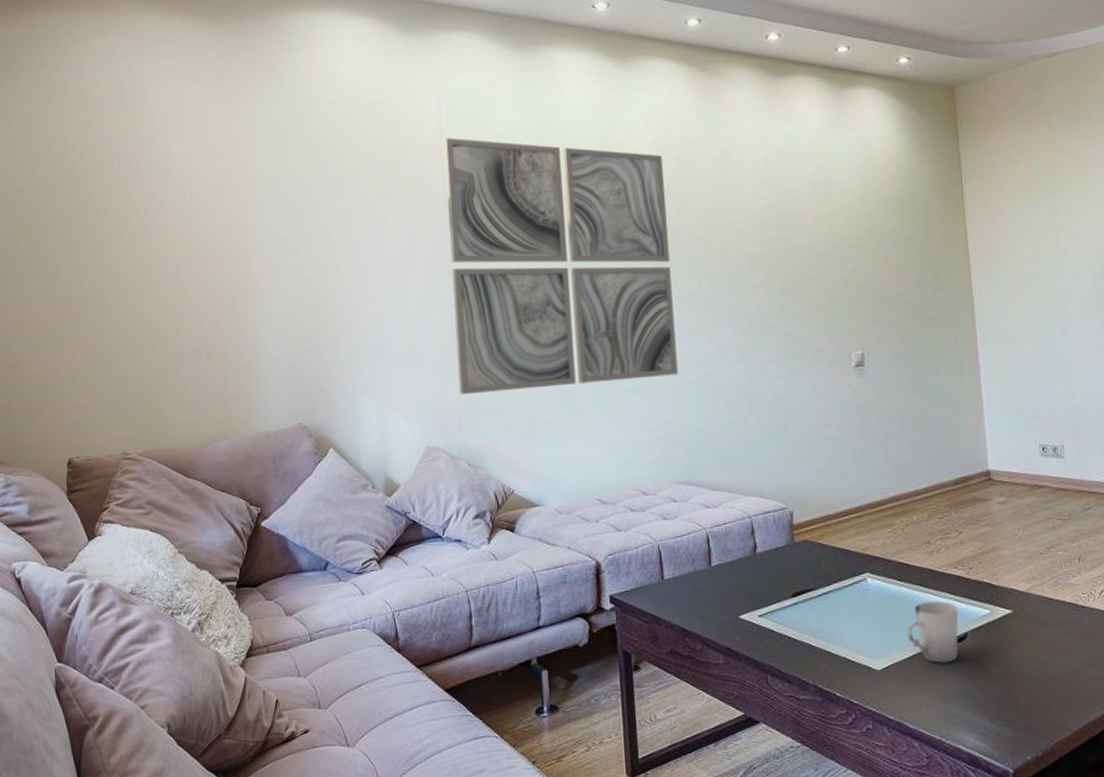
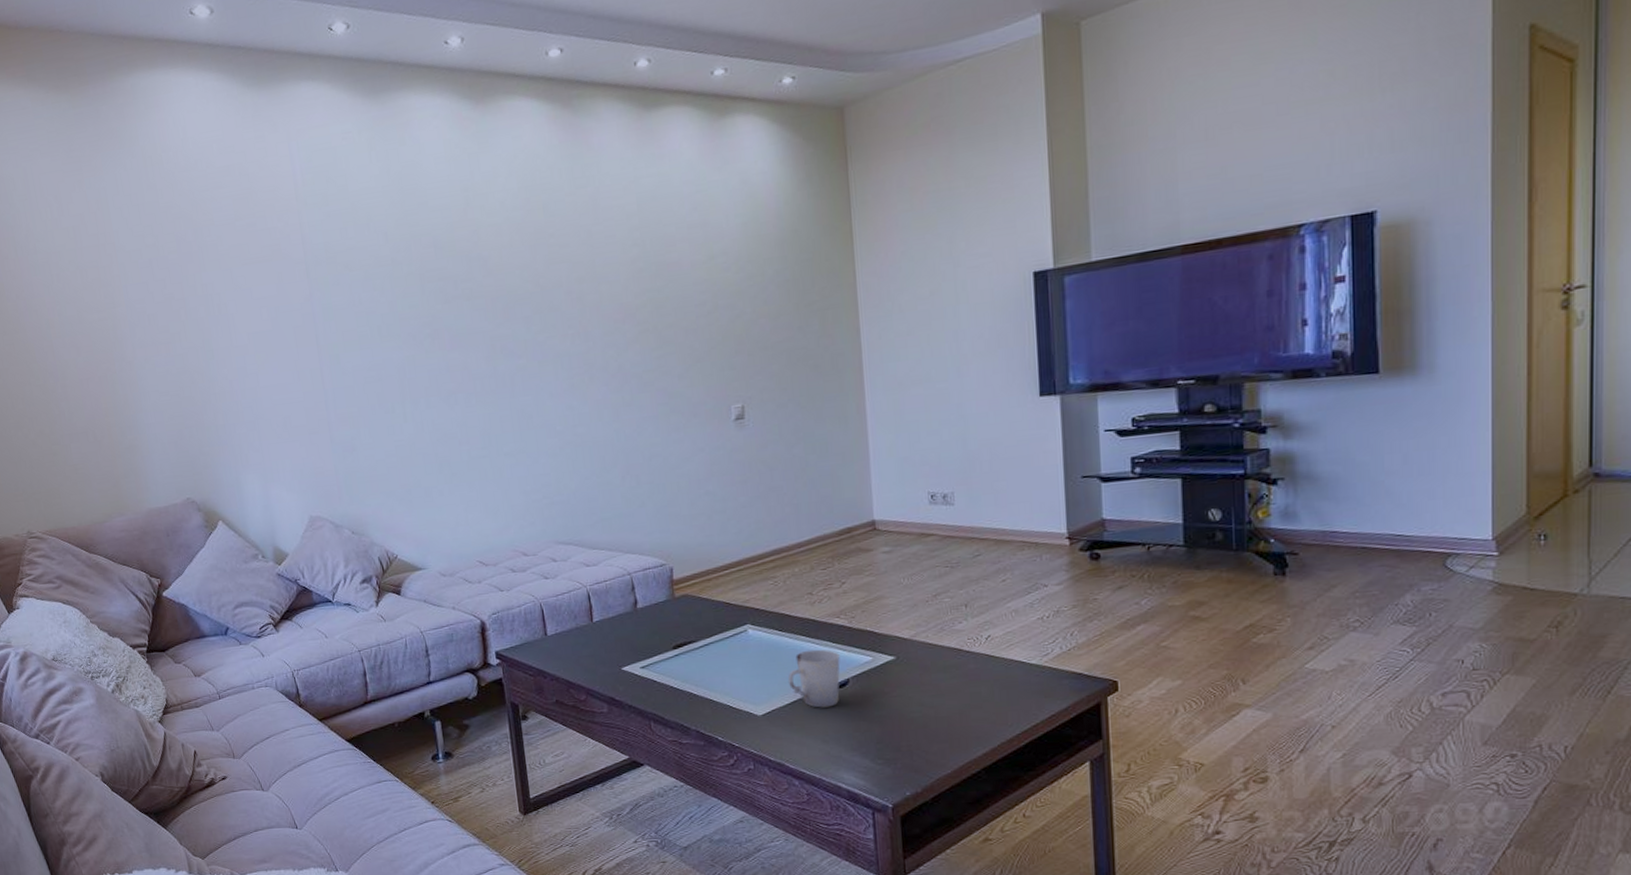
wall art: present [443,137,678,394] -> none [300,199,553,464]

